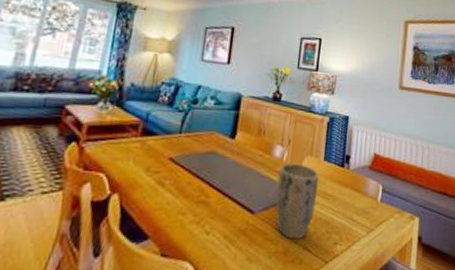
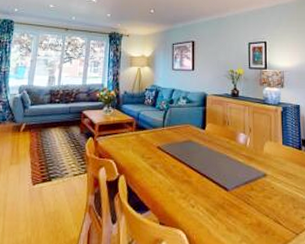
plant pot: present [275,162,319,238] -> none [244,147,281,212]

